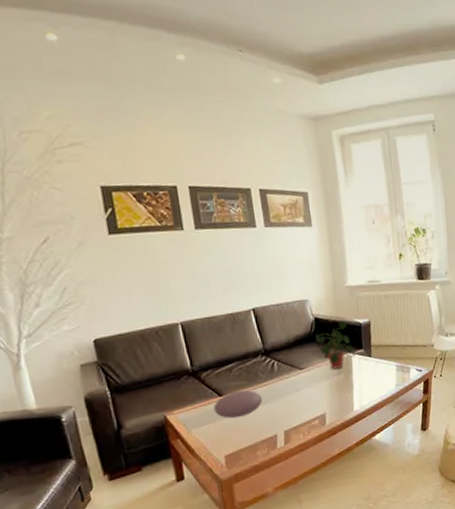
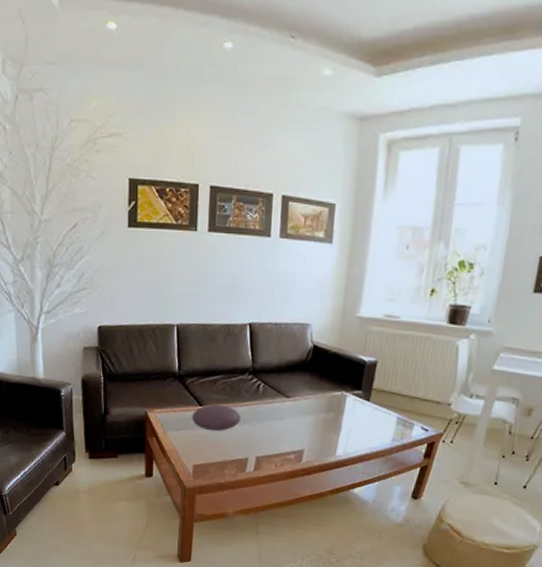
potted plant: present [315,321,356,369] -> none [310,355,353,406]

